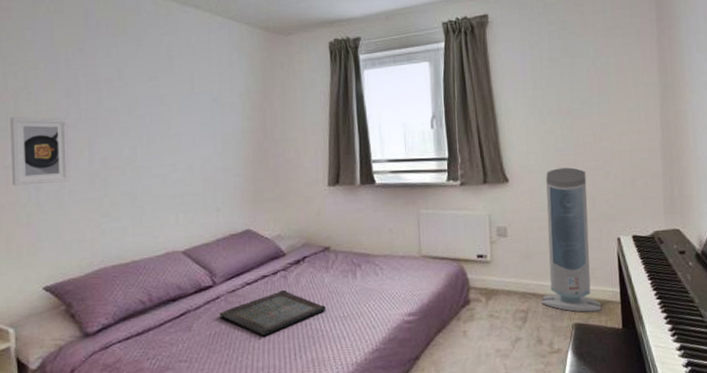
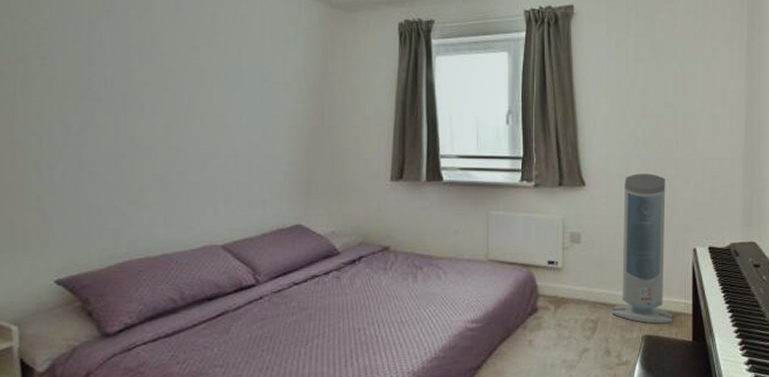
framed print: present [10,116,71,186] -> none [18,83,91,164]
serving tray: present [219,289,326,336] -> none [262,291,382,341]

